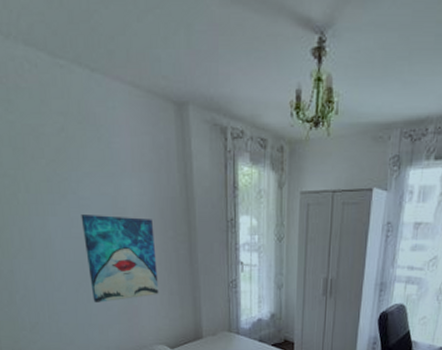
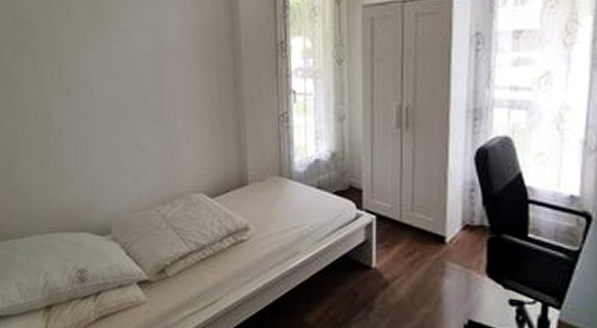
wall art: present [81,214,159,302] -> none [121,47,199,144]

